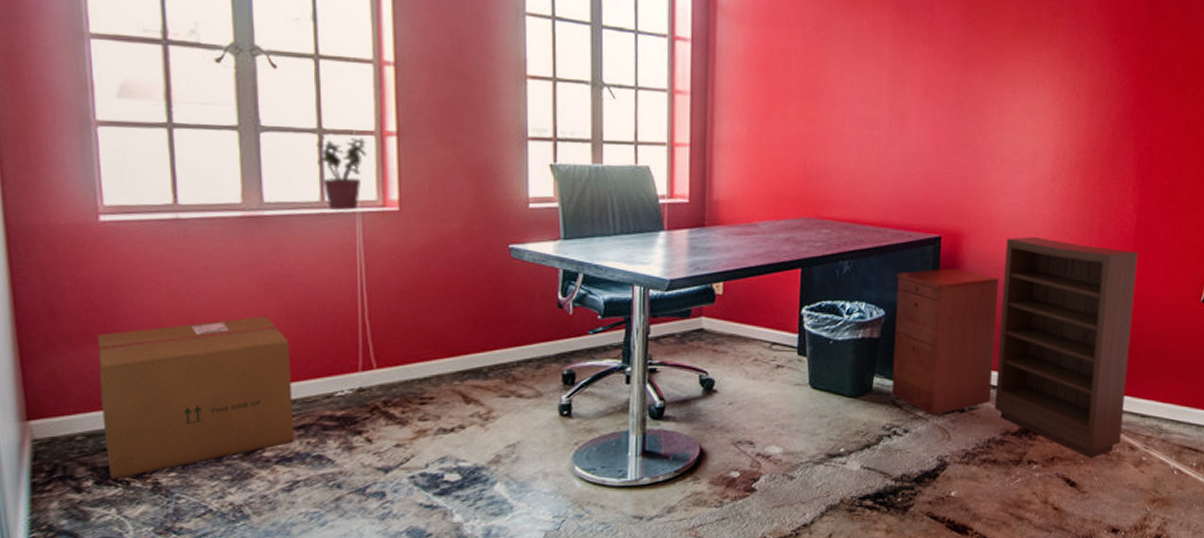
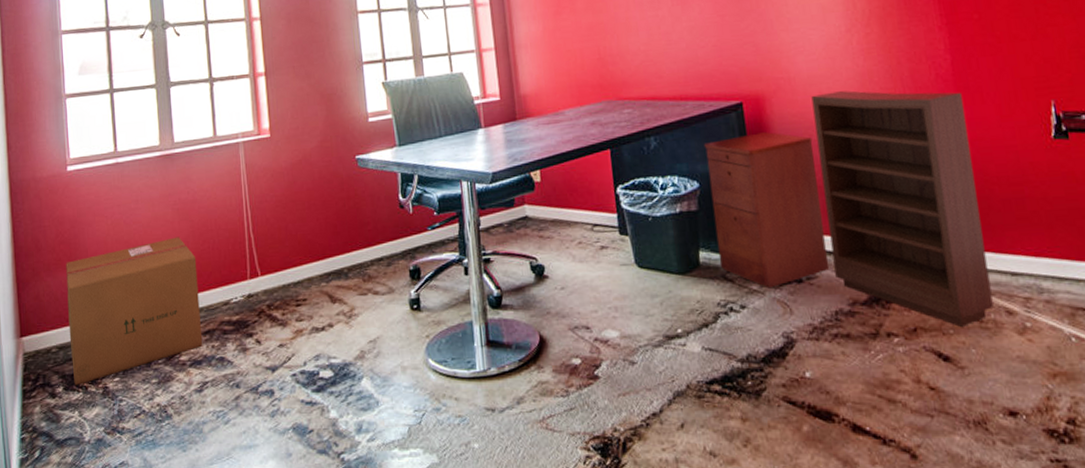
potted plant: present [315,137,366,211] -> none [208,80,244,143]

